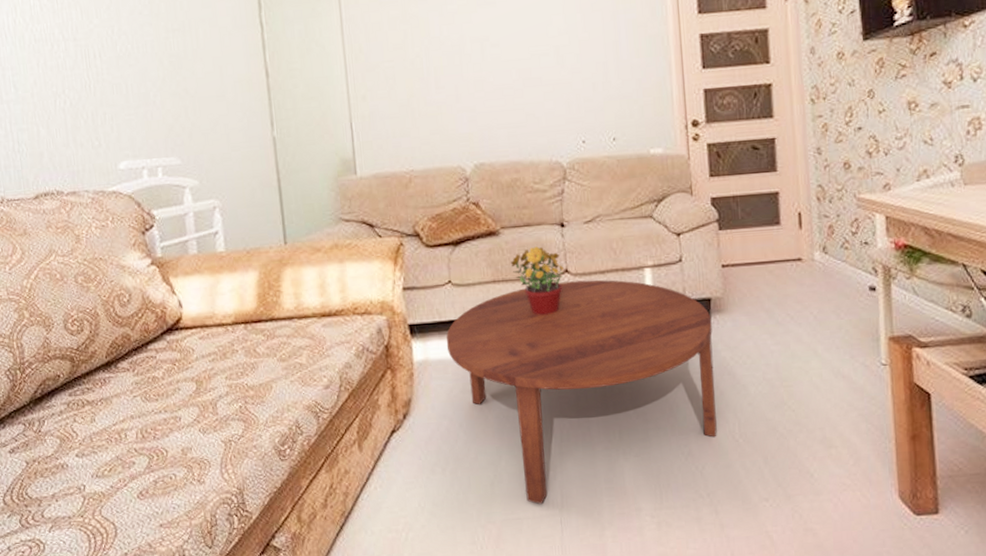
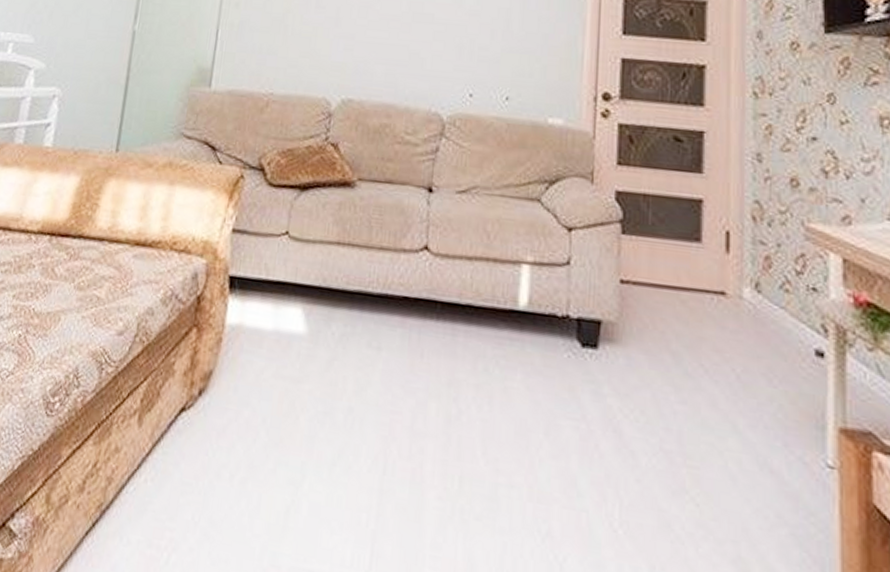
coffee table: present [446,279,717,504] -> none [267,259,599,557]
flowerpot: present [511,246,564,315] -> none [362,210,424,299]

